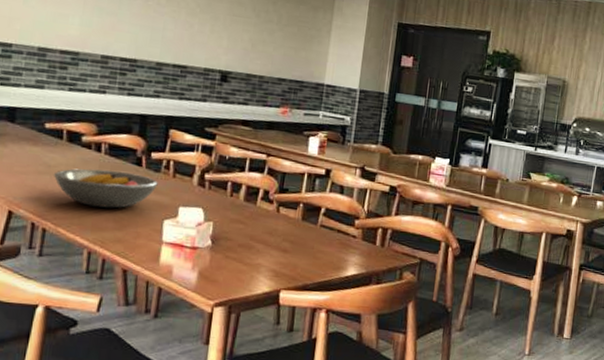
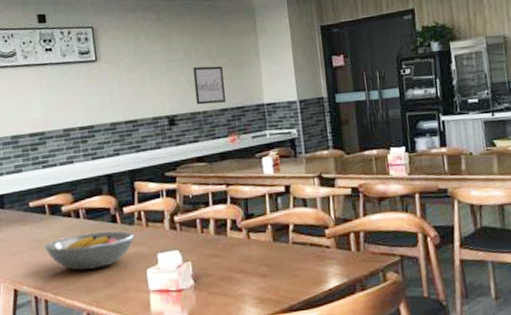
wall art: none [254,27,291,73] -> present [193,65,226,105]

